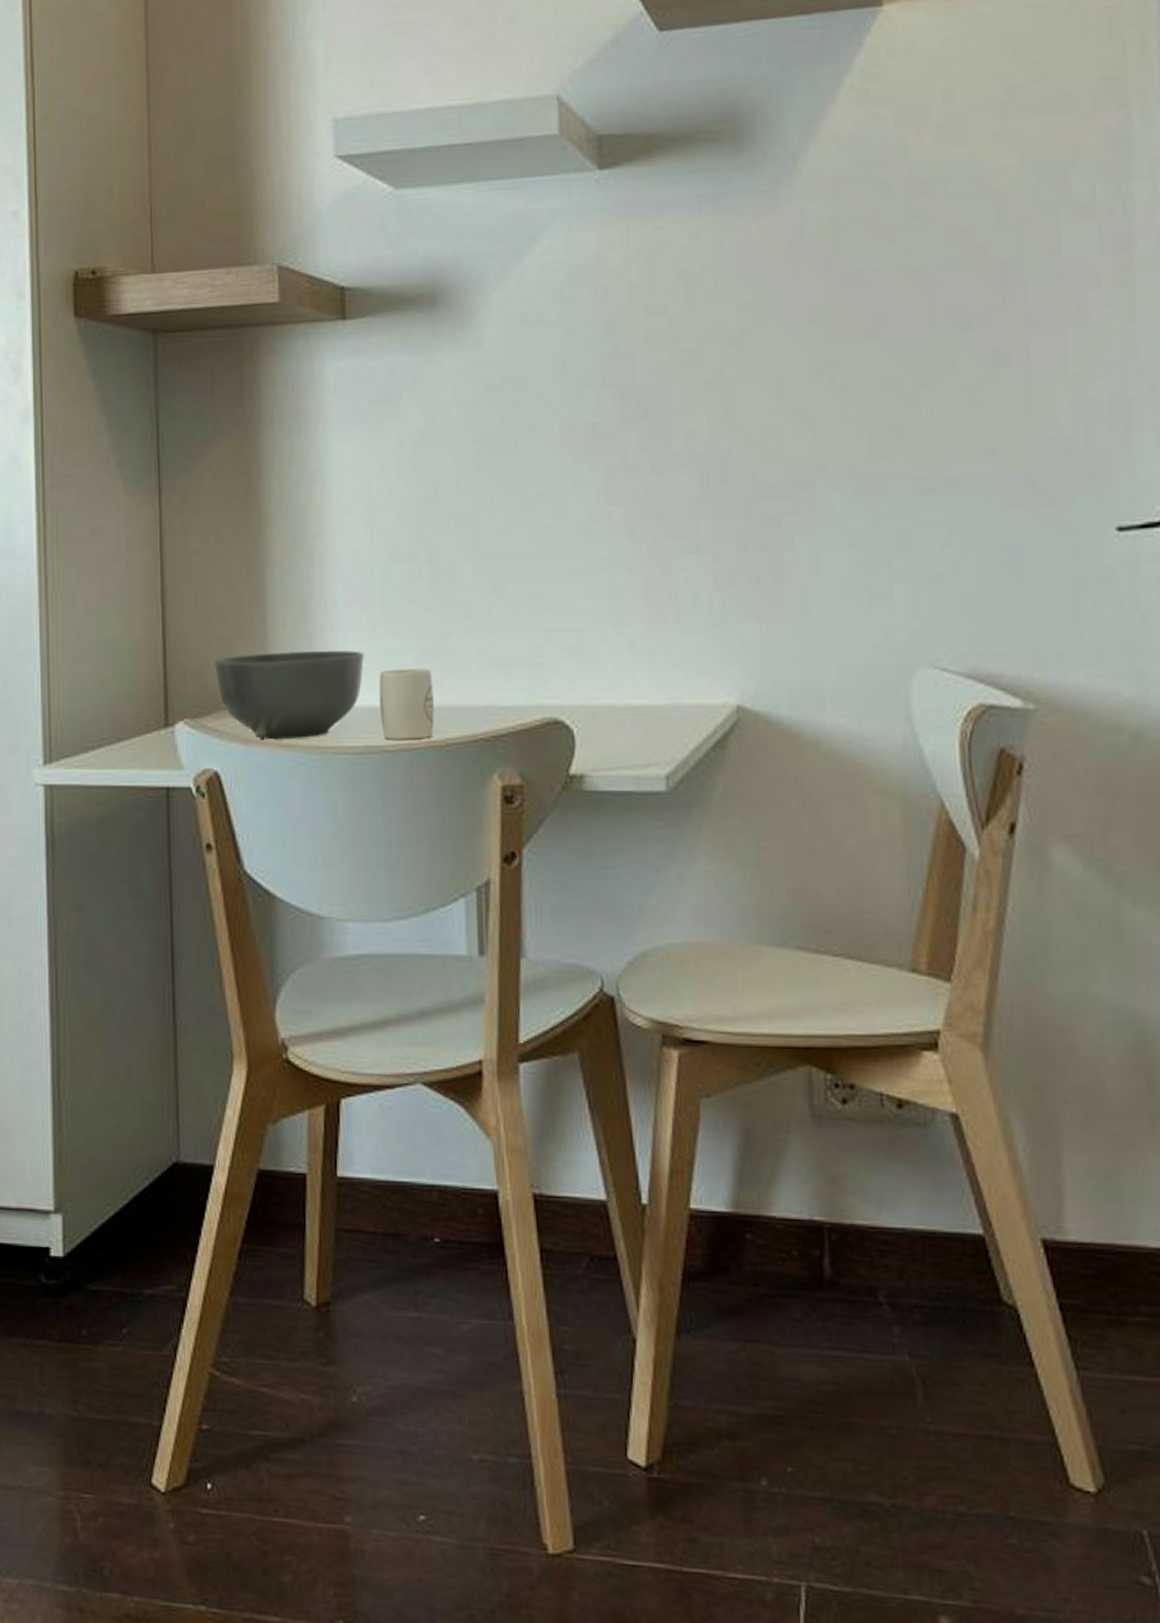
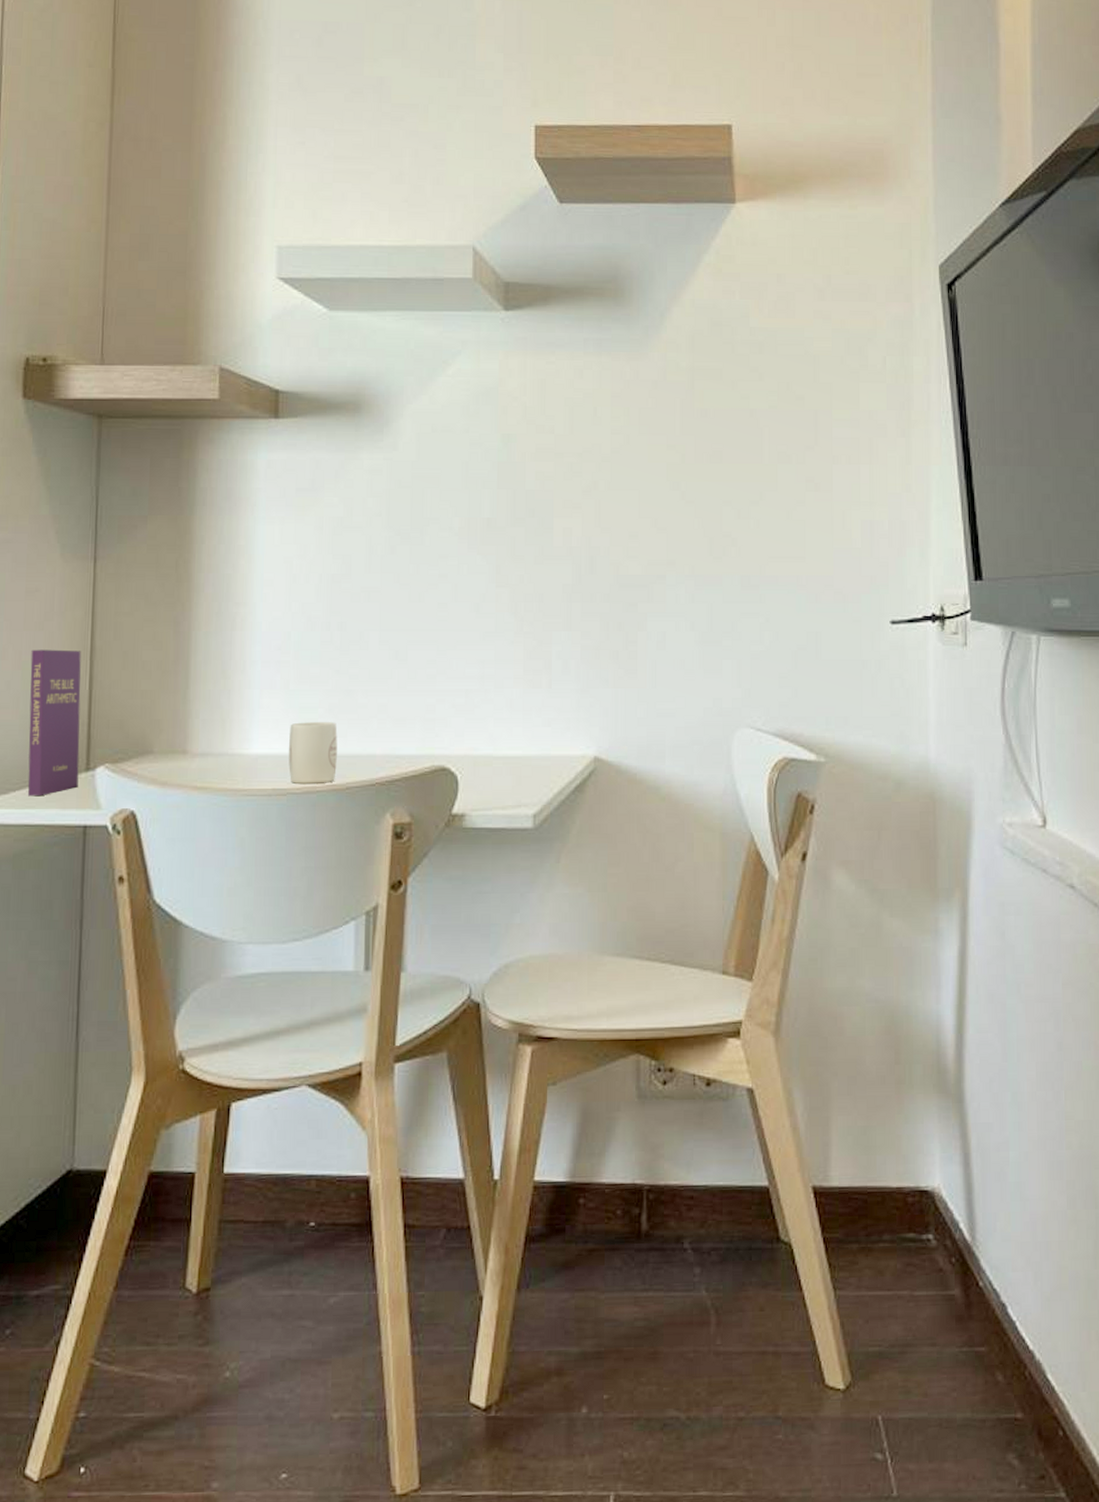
book: none [101,593,158,756] -> present [27,649,81,797]
bowl: present [215,651,364,739] -> none [137,705,277,782]

